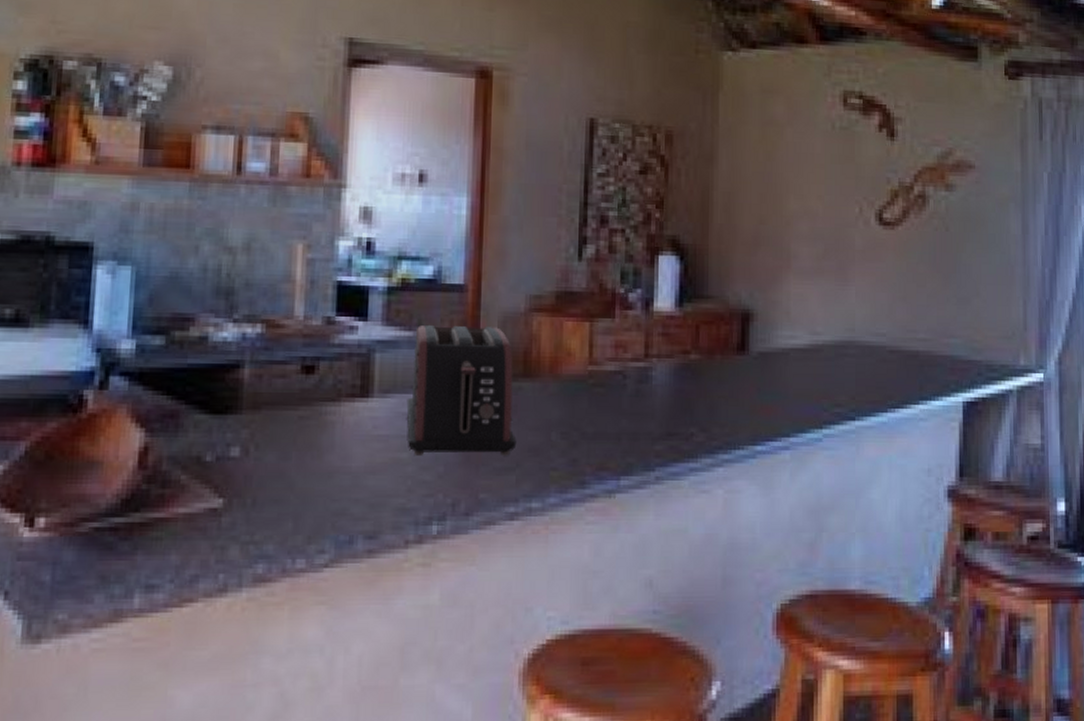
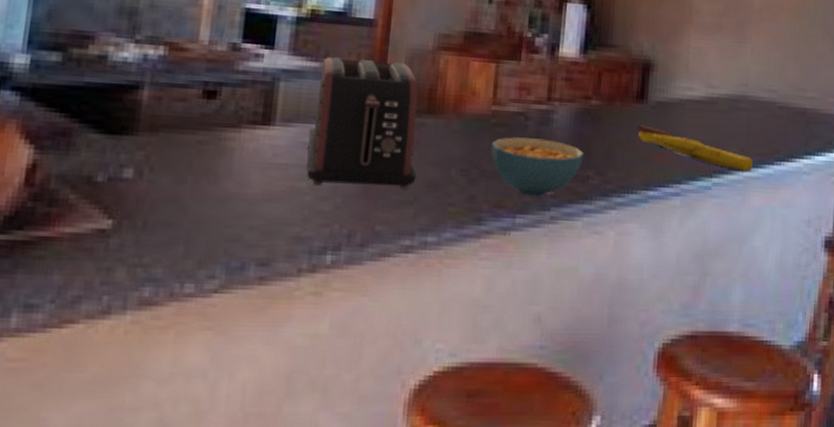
cereal bowl: none [590,397,686,456] -> present [490,137,584,196]
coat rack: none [741,378,866,421] -> present [638,125,754,171]

